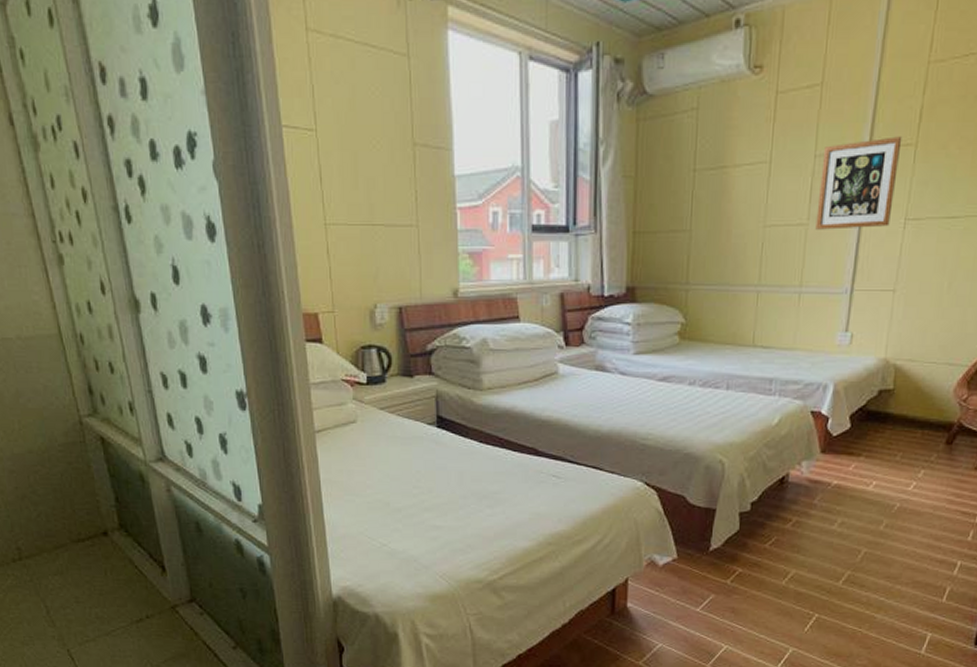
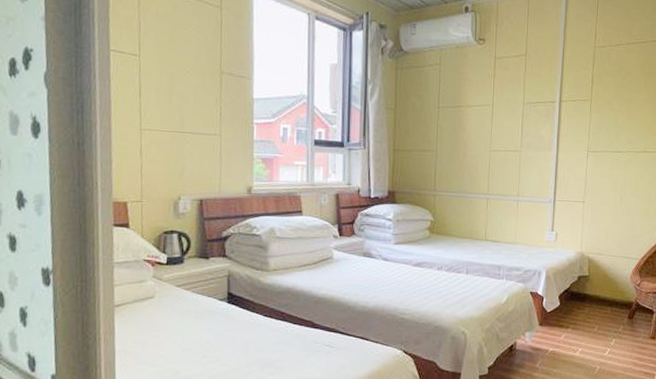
wall art: present [815,136,903,230] -> none [526,94,582,156]

